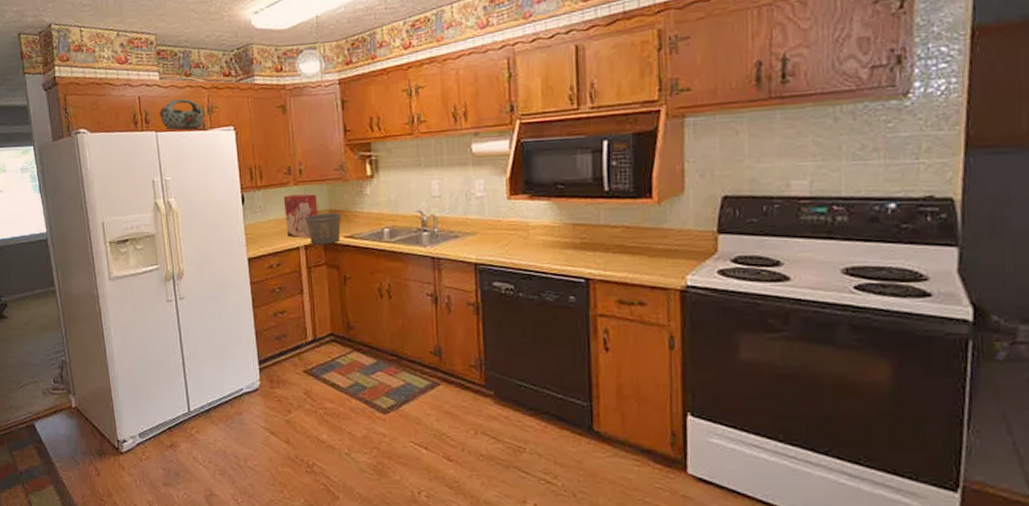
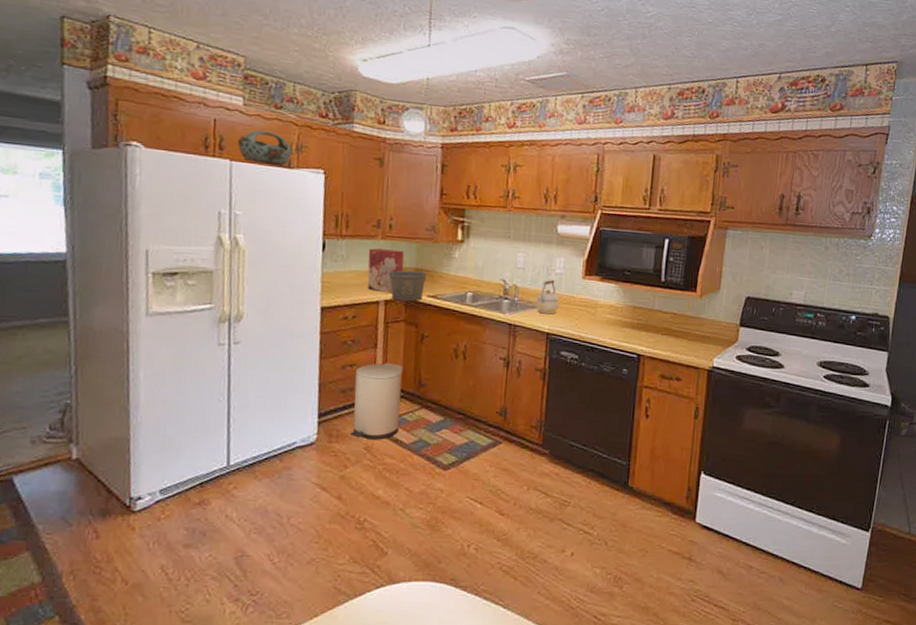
pedal bin: none [287,307,334,385] -> present [350,362,404,440]
kettle: none [457,204,485,243] -> present [535,279,560,315]

